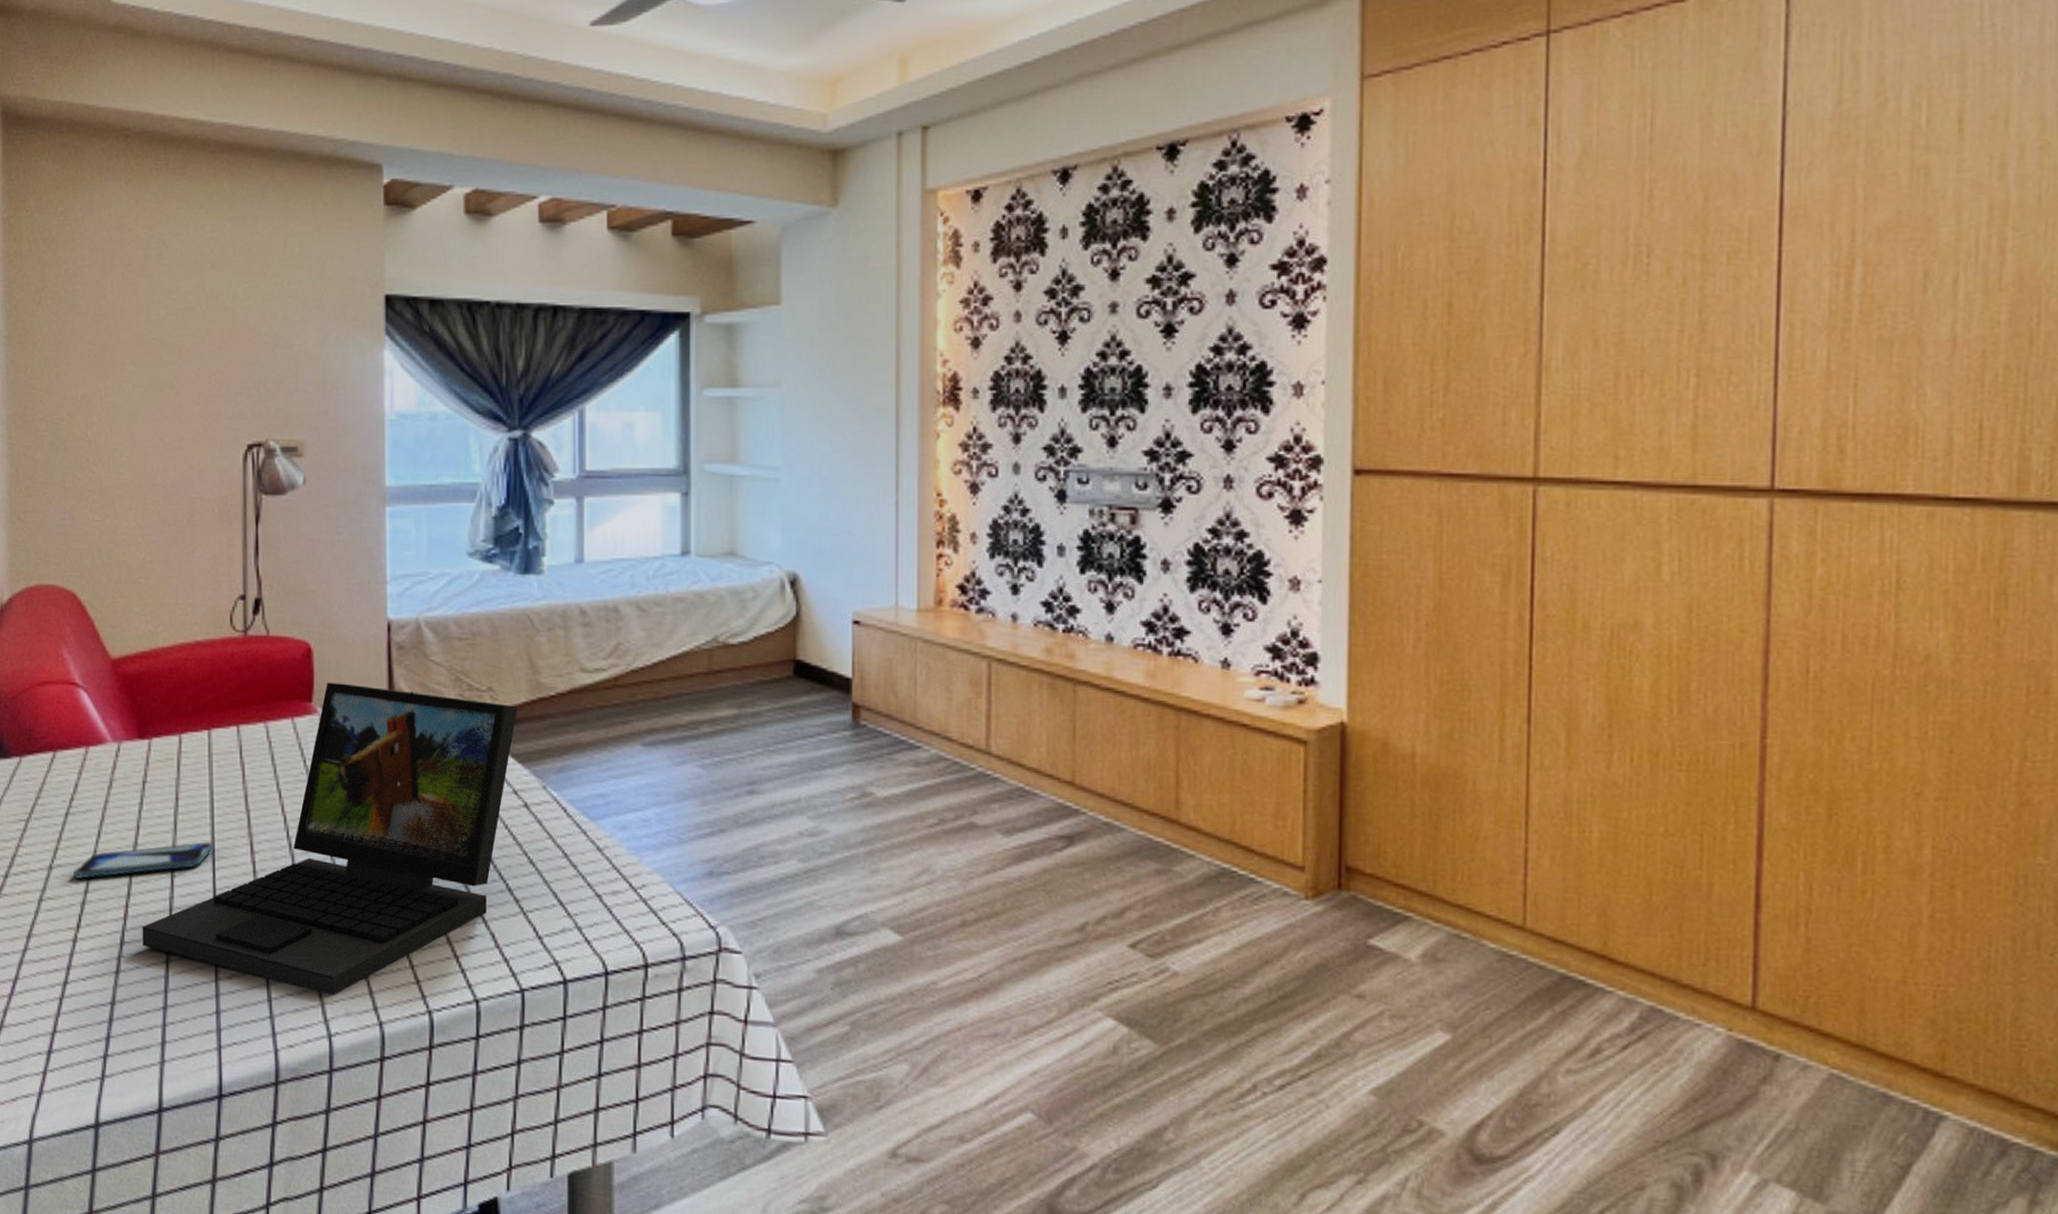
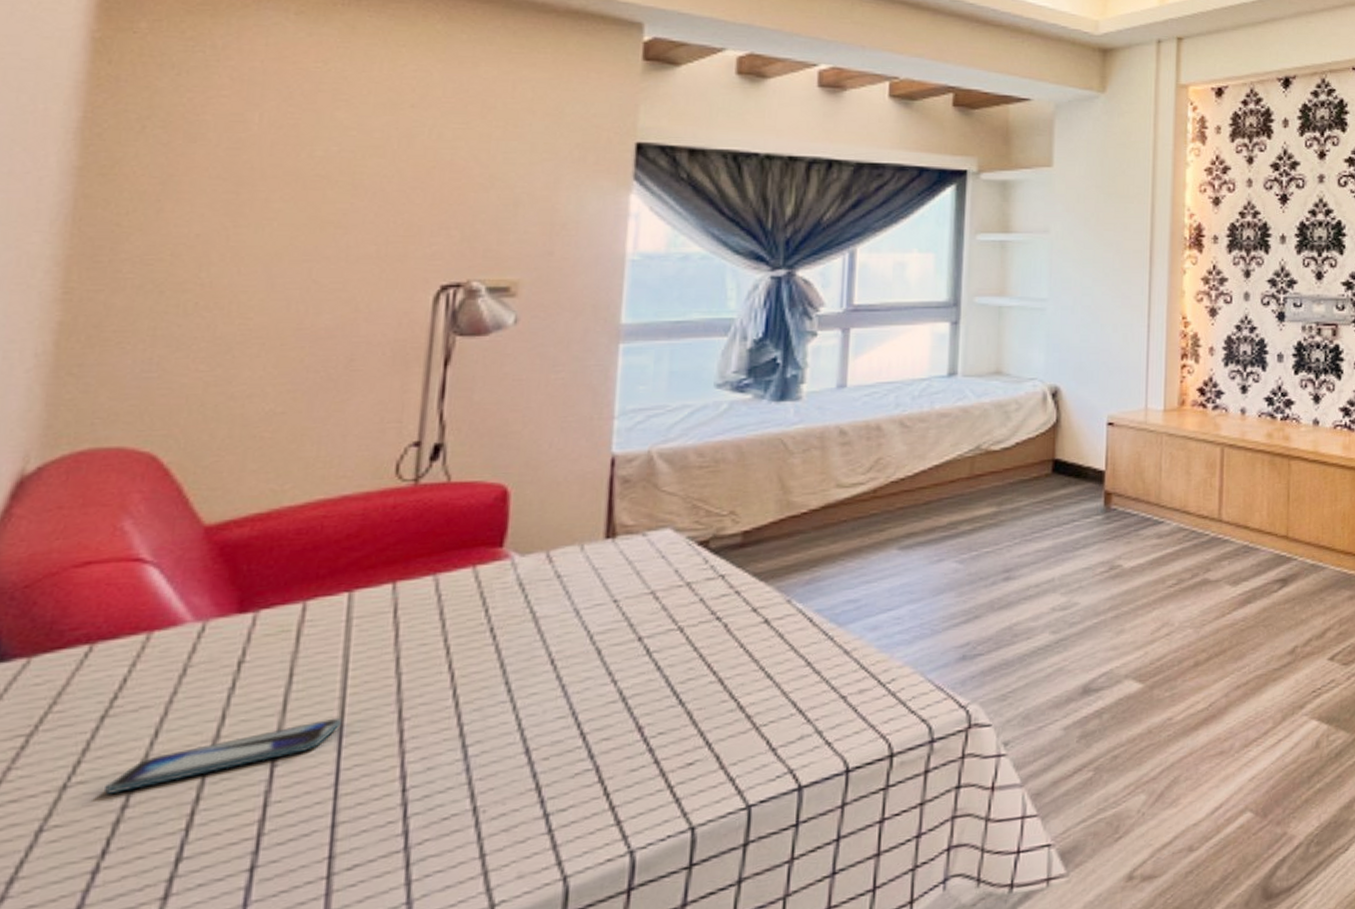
laptop: present [142,682,518,996] -> none [212,523,763,861]

